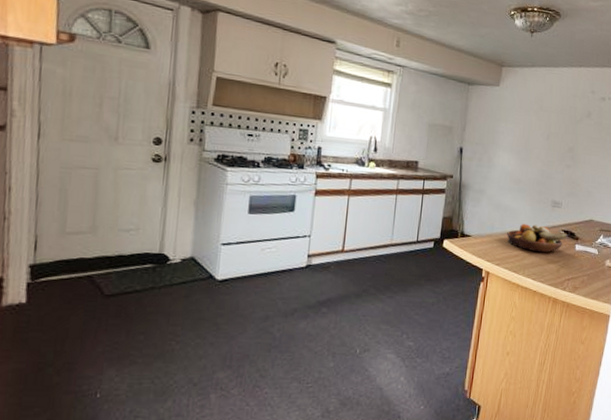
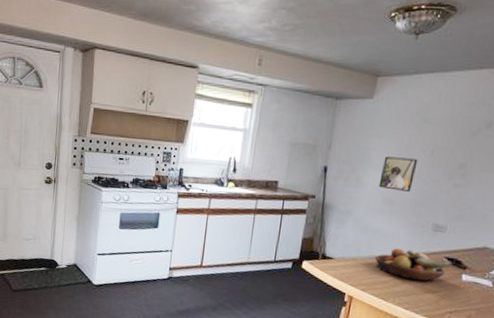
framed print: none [507,139,538,172] -> present [378,156,418,192]

